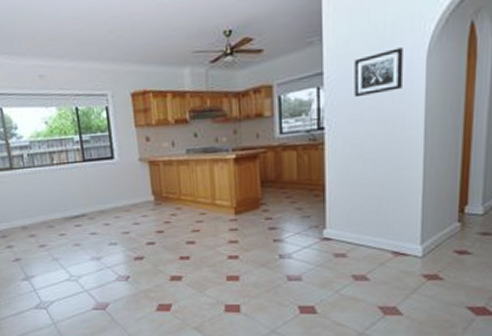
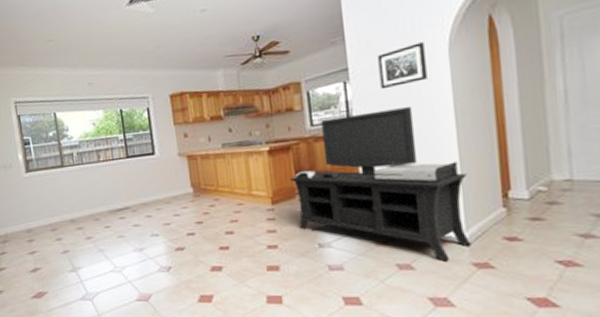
media console: none [255,117,430,273] -> present [290,107,471,261]

